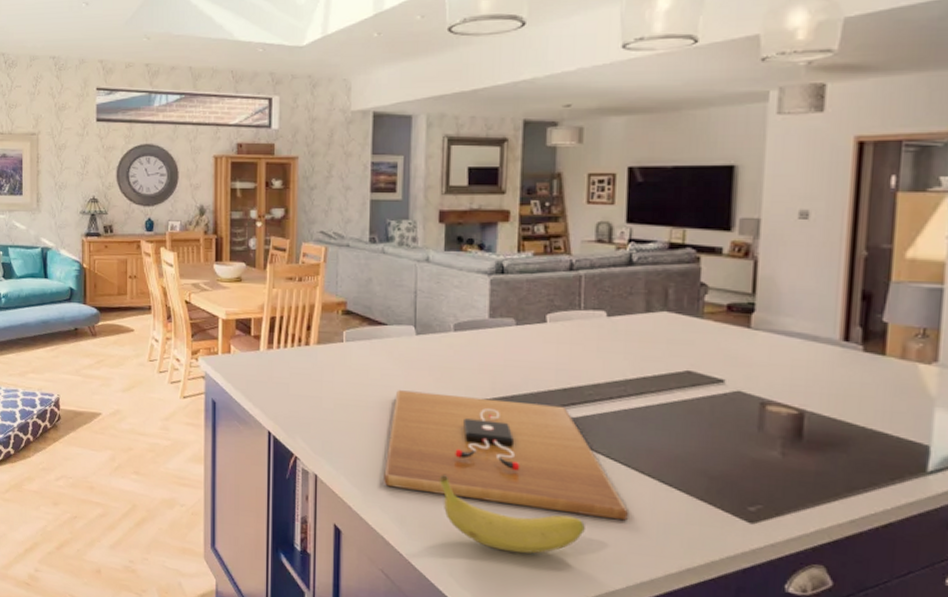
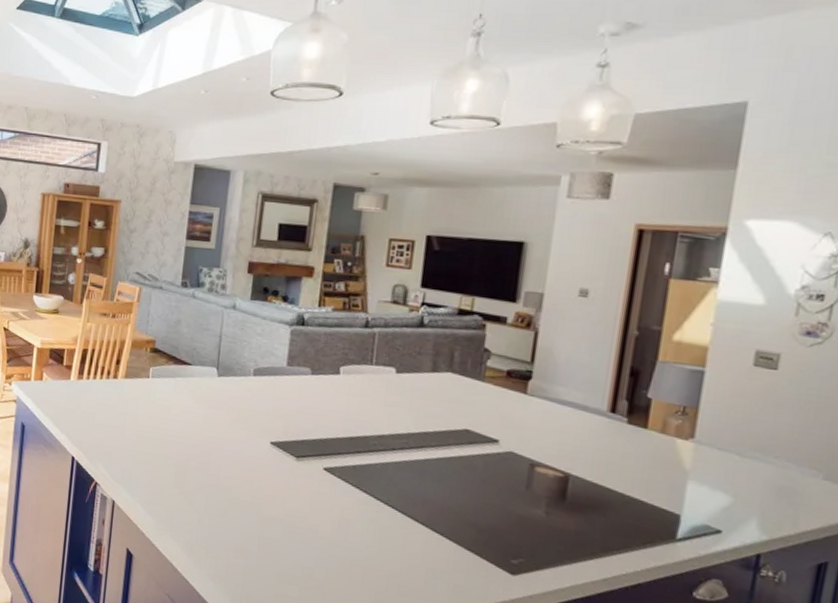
cutting board: present [384,390,630,521] -> none [176,427,402,565]
fruit: present [439,475,585,554] -> none [228,509,360,590]

